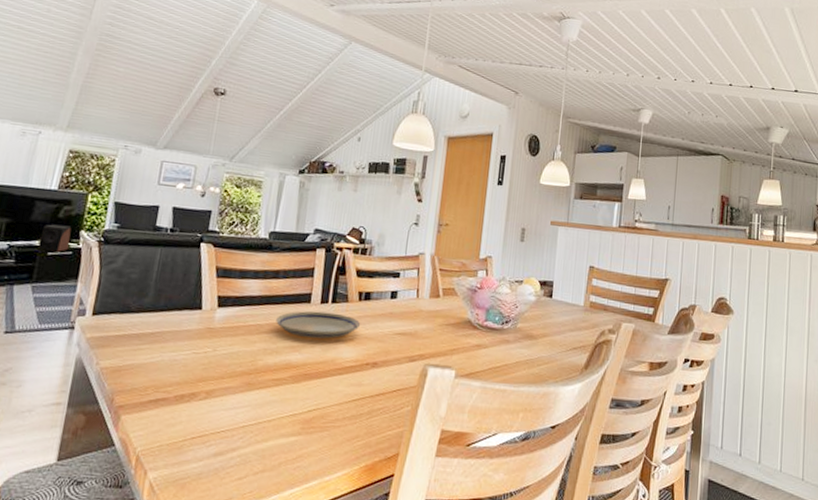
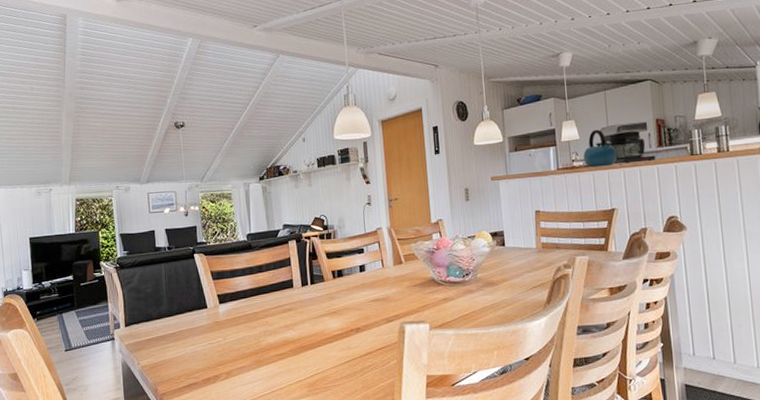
plate: present [276,311,361,339] -> none [268,292,339,317]
kettle: none [646,193,680,234] -> present [583,129,618,168]
coffee maker: none [667,192,716,237] -> present [600,121,656,165]

